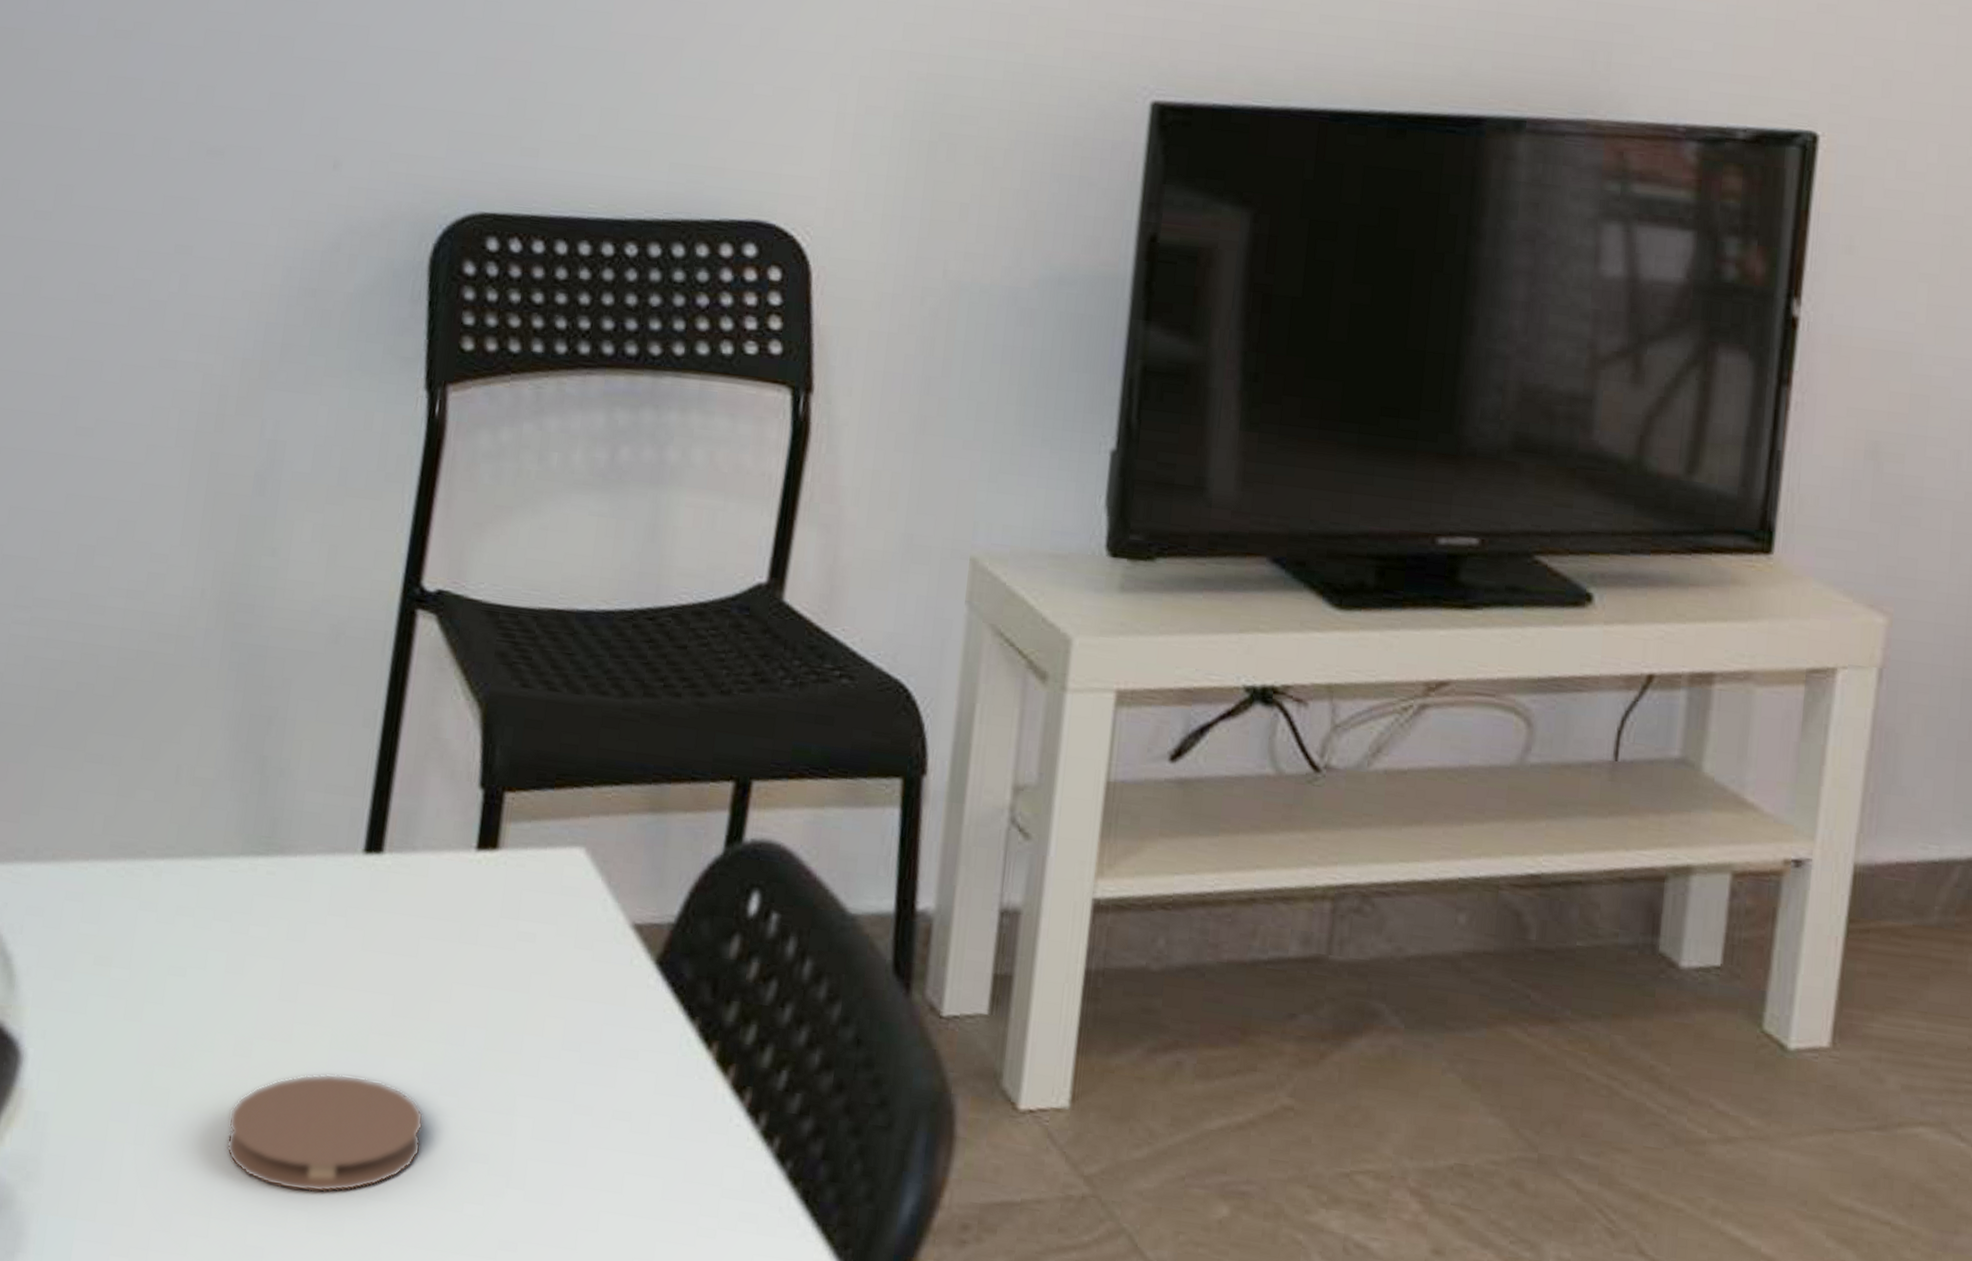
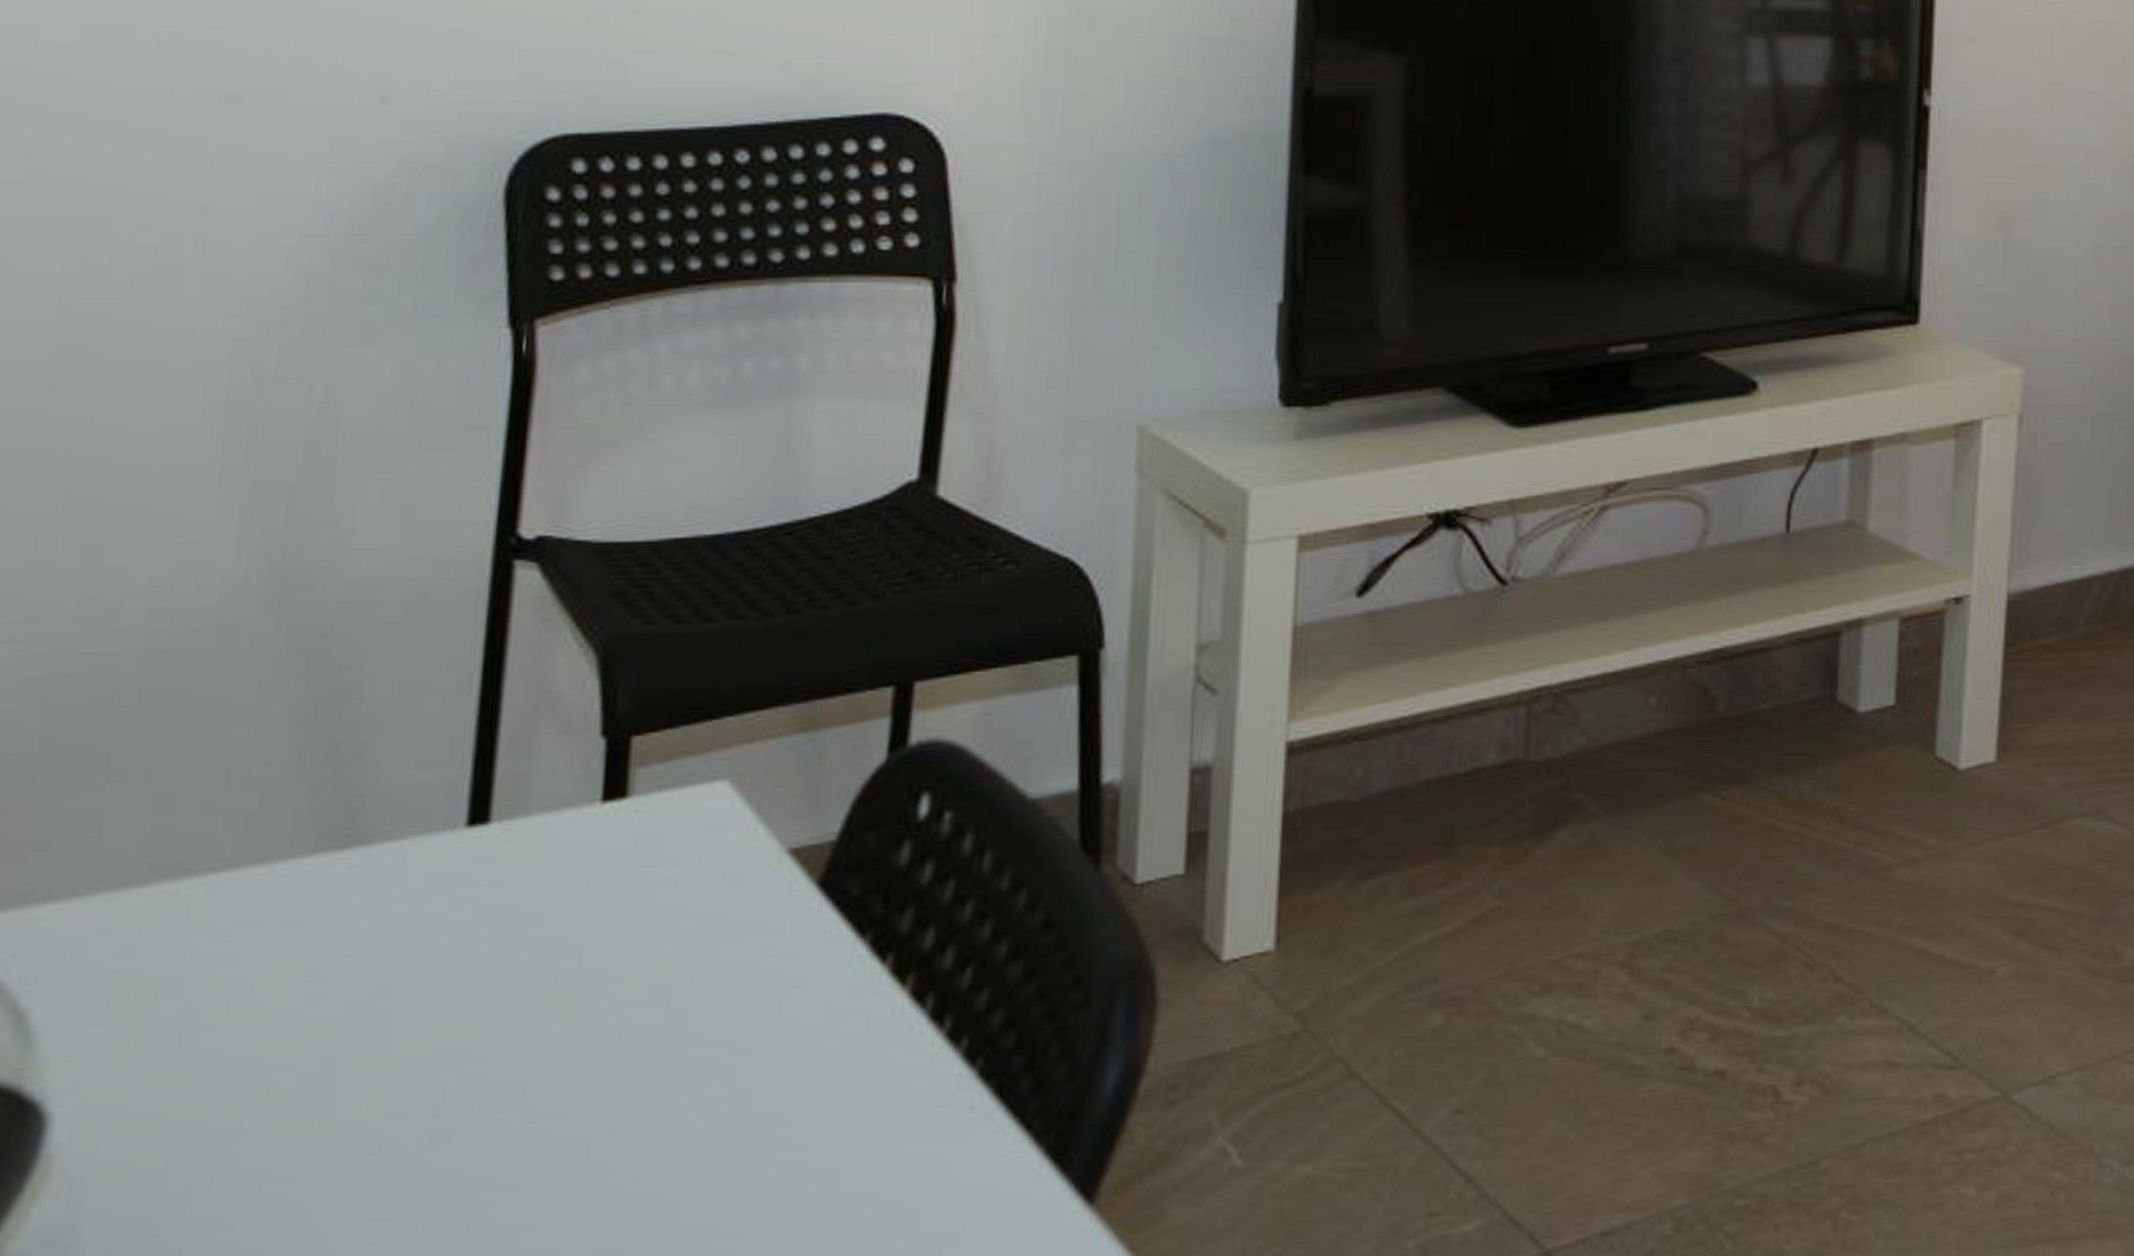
coaster: present [226,1073,424,1193] -> none [317,1063,558,1200]

